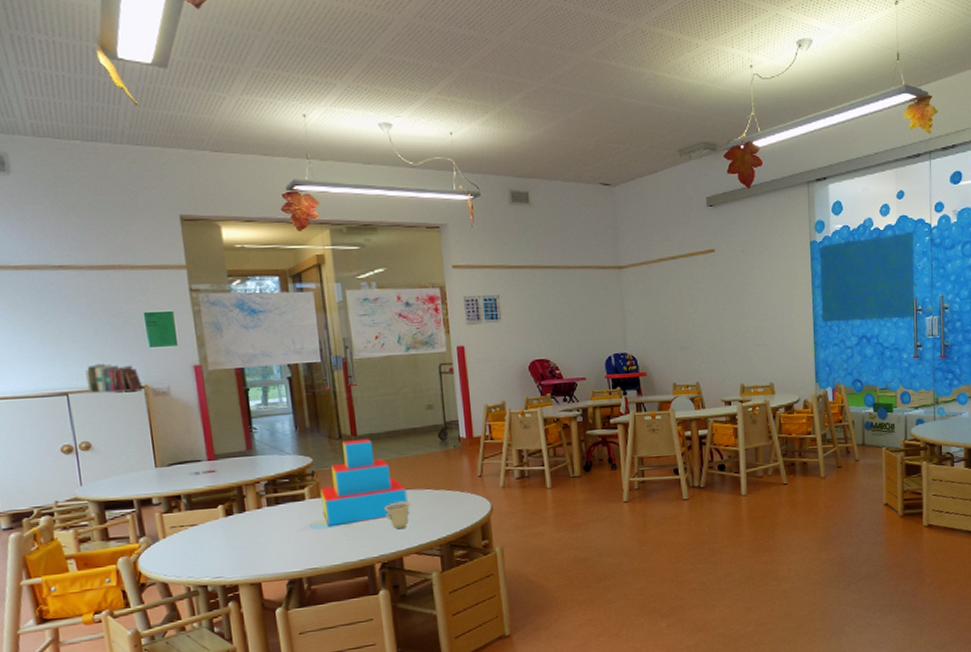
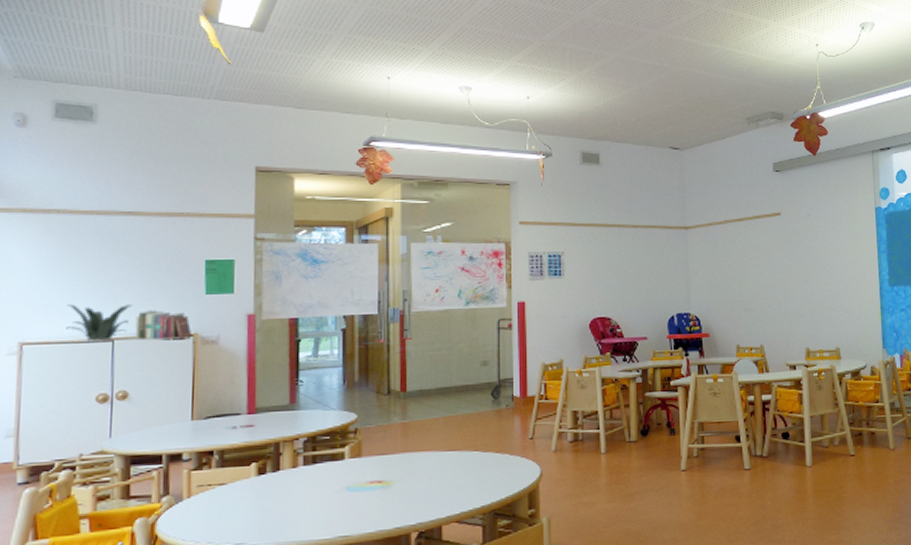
plant: none [16,359,81,396] -> present [66,304,133,342]
toy blocks: present [320,438,408,526] -> none [361,394,453,489]
cup: present [385,501,411,530] -> none [428,463,456,495]

